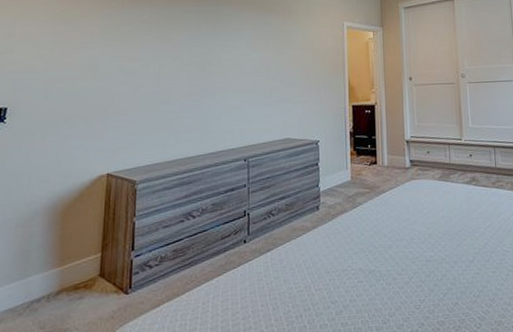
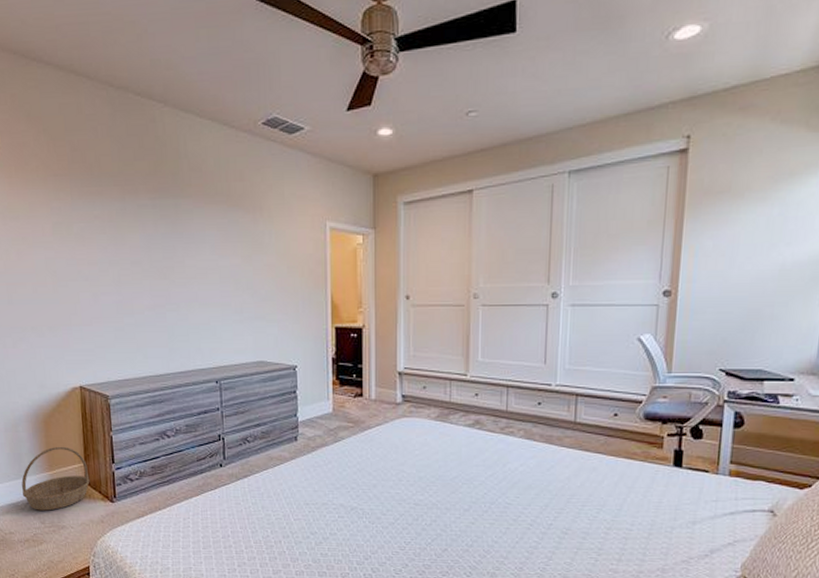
basket: none [24,237,105,314] -> present [21,446,90,511]

